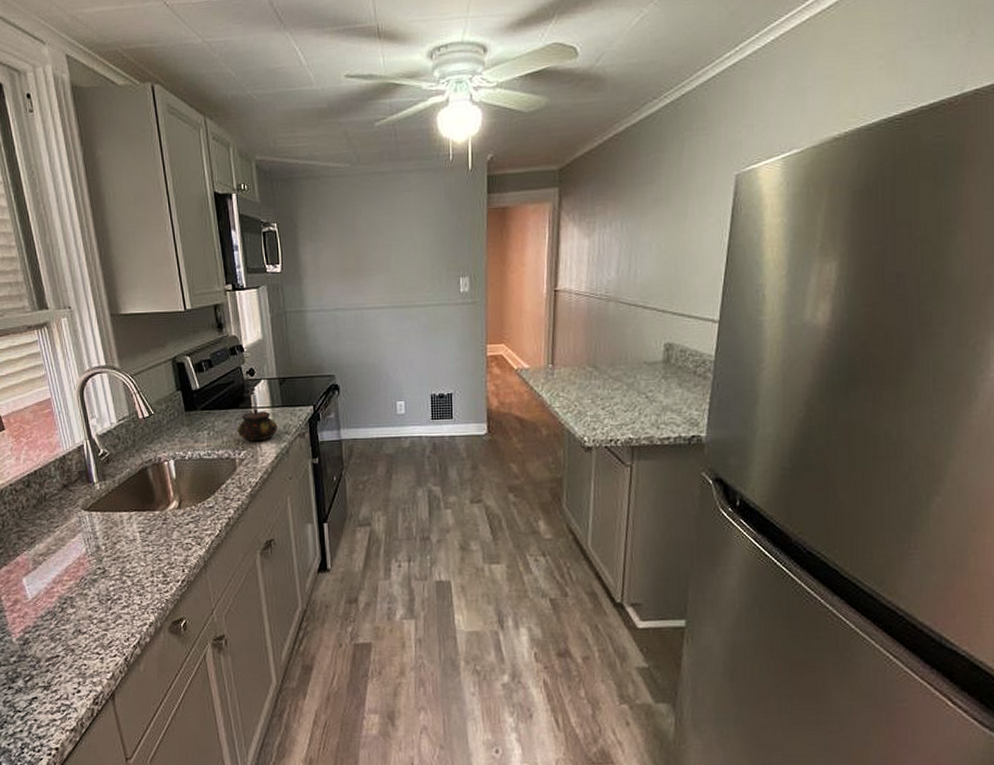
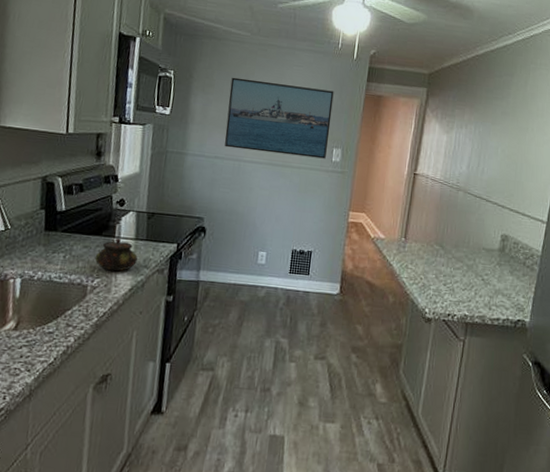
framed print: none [338,212,454,297] -> present [224,77,334,159]

